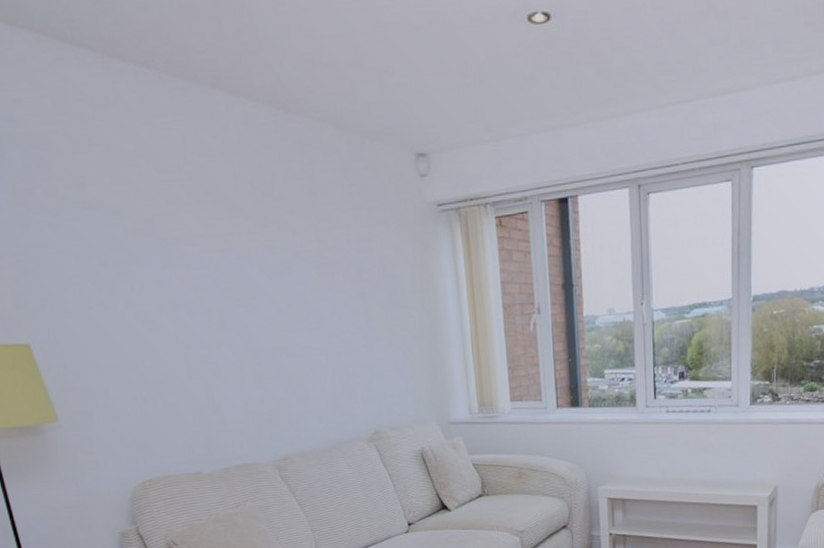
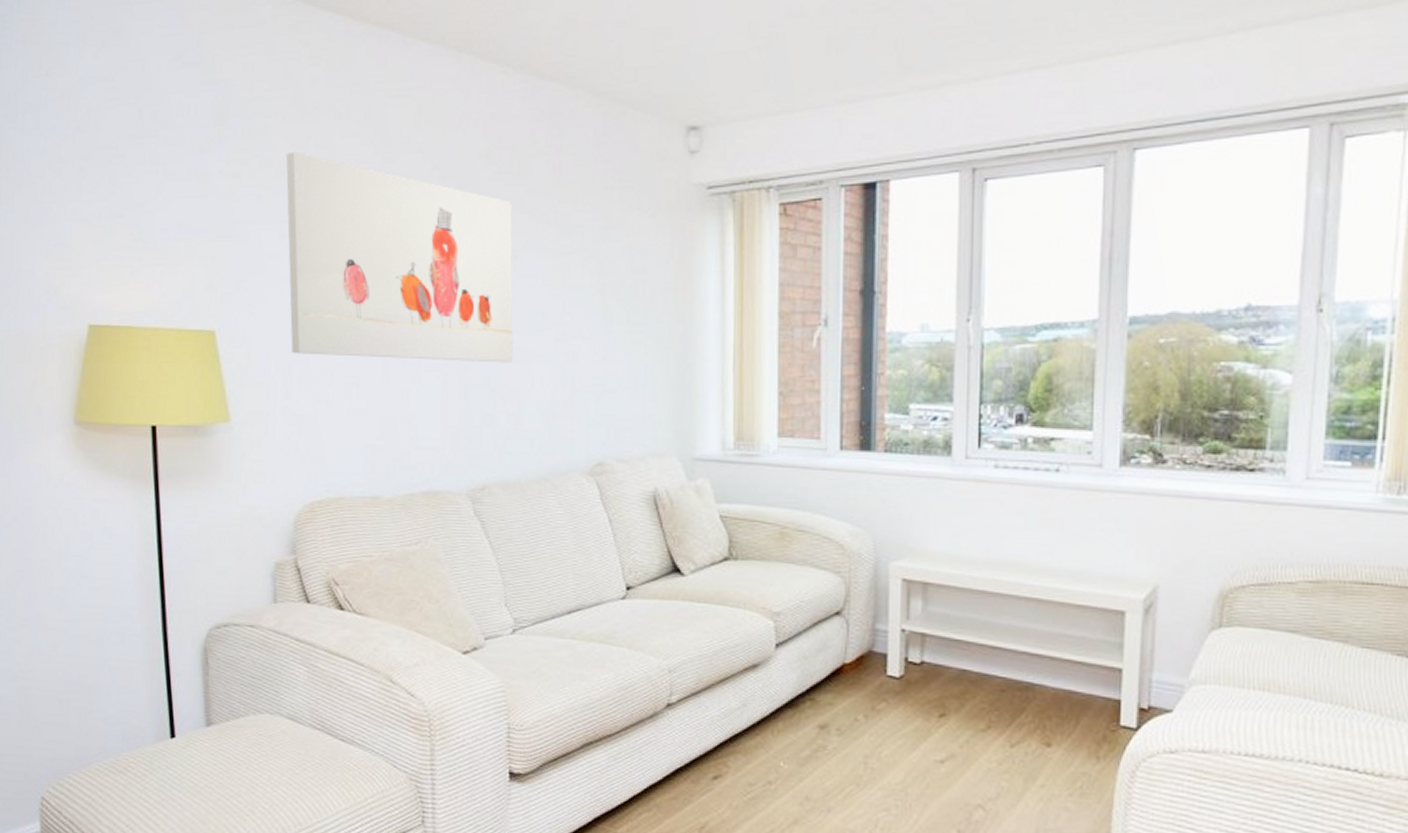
wall art: none [68,181,296,360] -> present [286,151,513,363]

